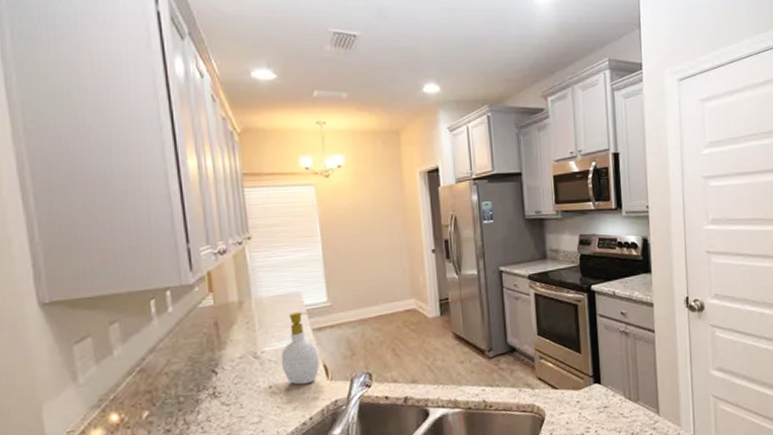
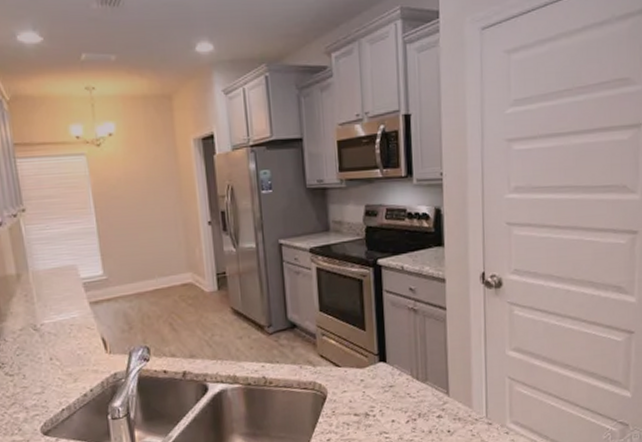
soap bottle: present [280,312,319,385] -> none [59,285,98,358]

